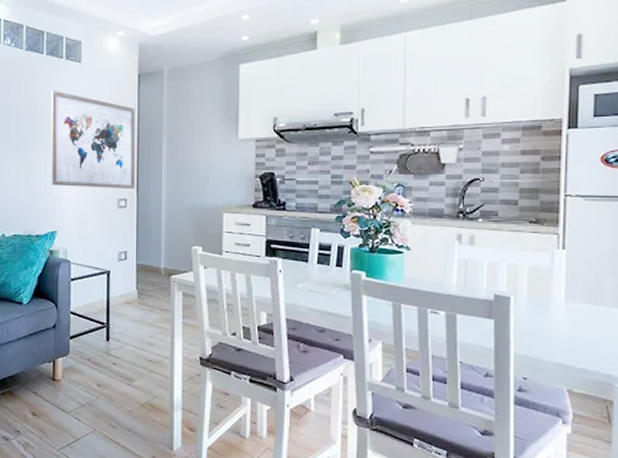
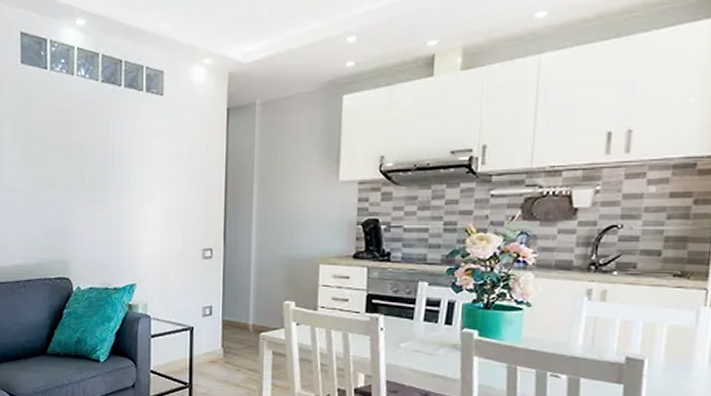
wall art: present [50,90,136,190] -> none [129,127,224,238]

